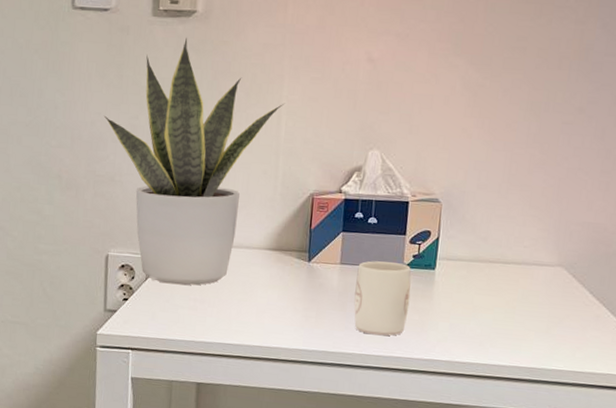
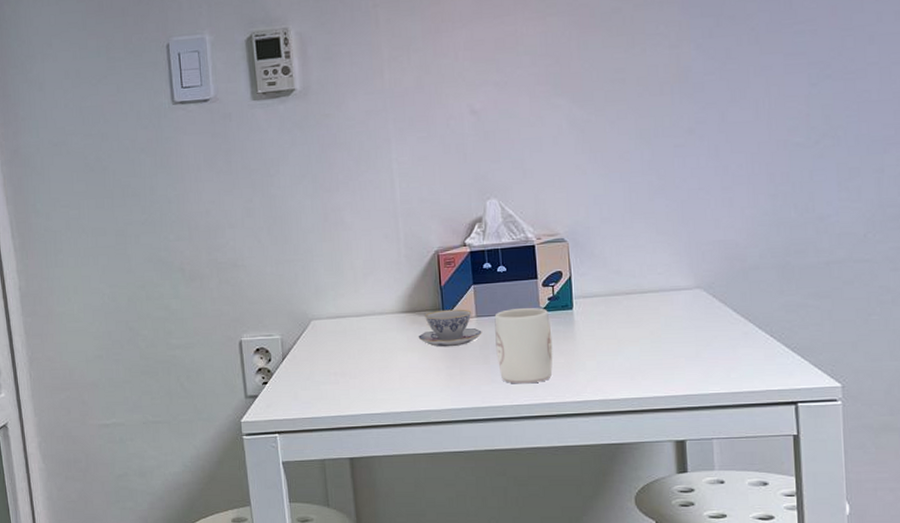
potted plant: present [104,37,285,286] -> none [218,116,396,361]
teacup: none [281,252,344,290] -> present [418,309,482,347]

